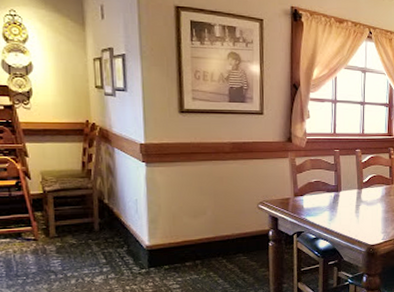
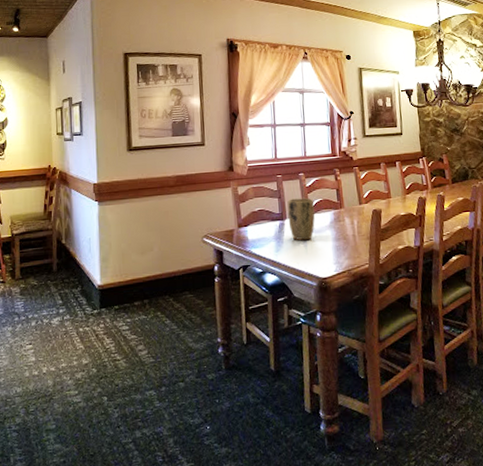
plant pot: none [343,172,369,212] -> present [287,197,315,241]

